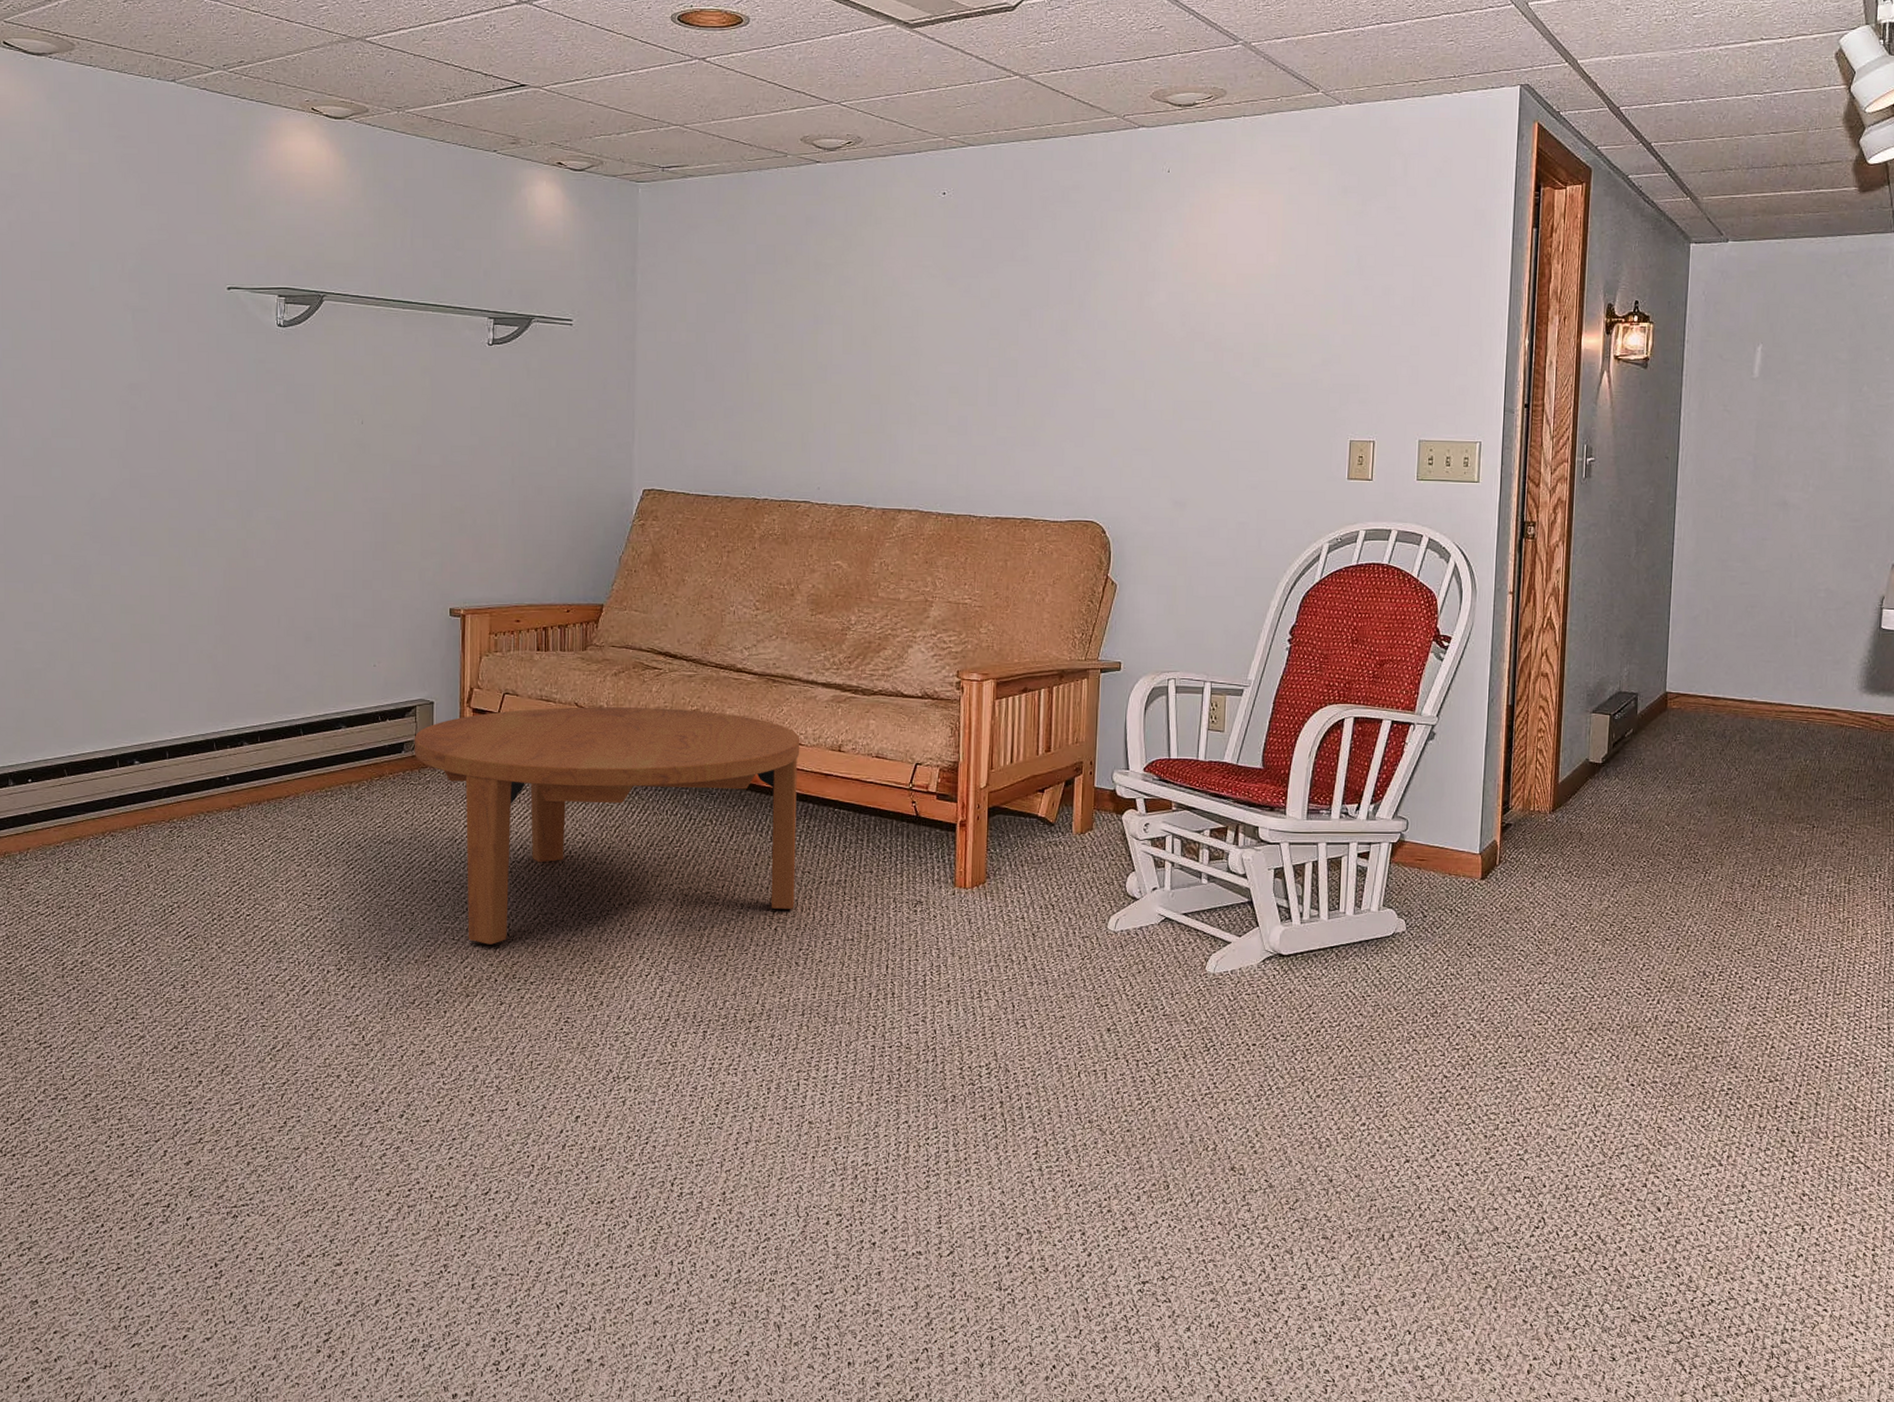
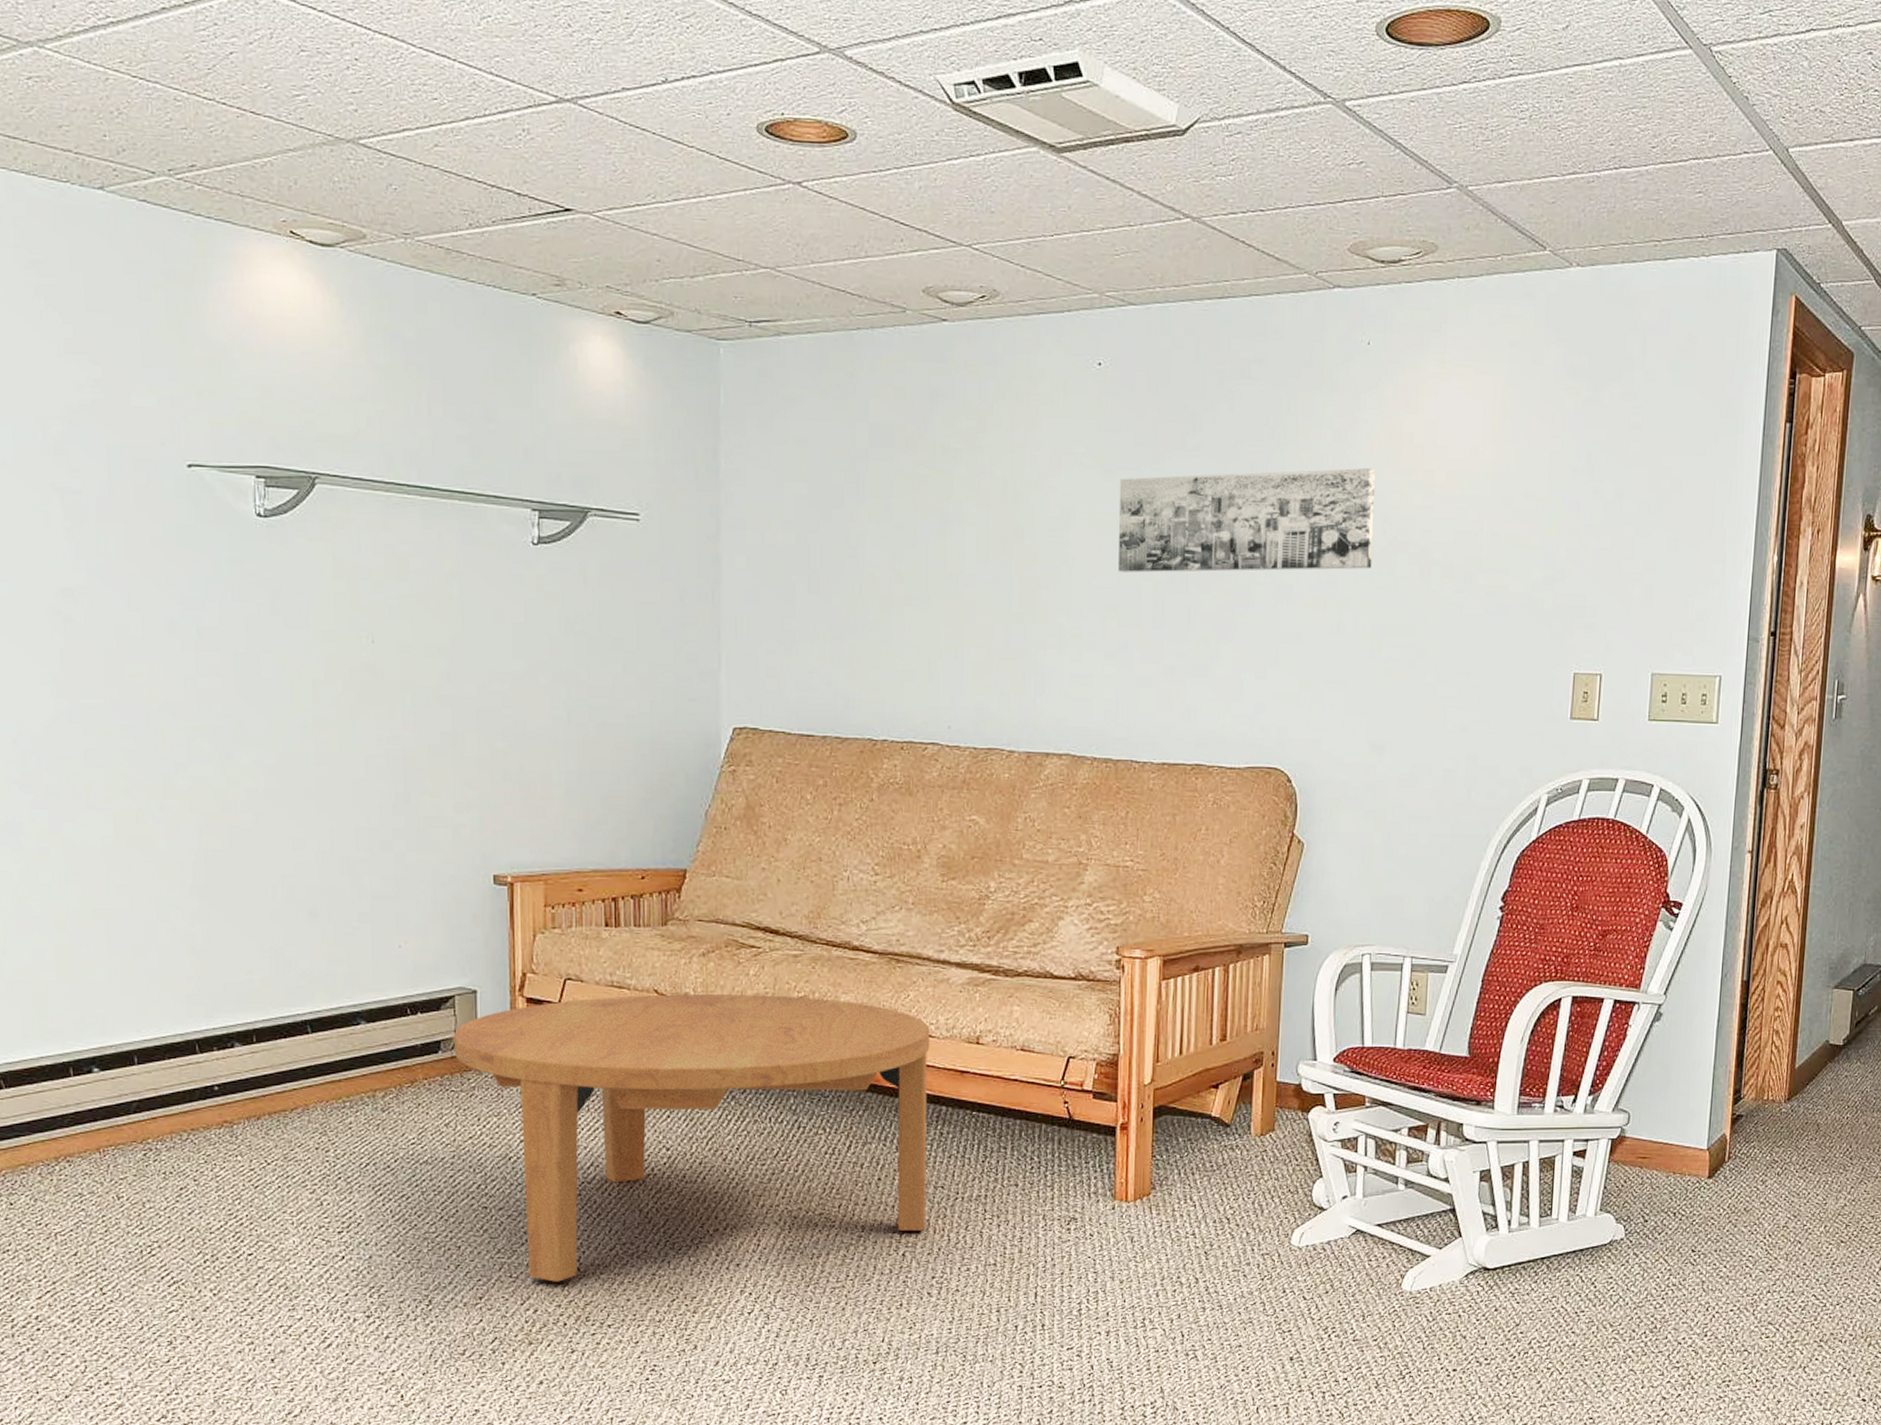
wall art: none [958,272,1176,361] -> present [1117,467,1376,573]

